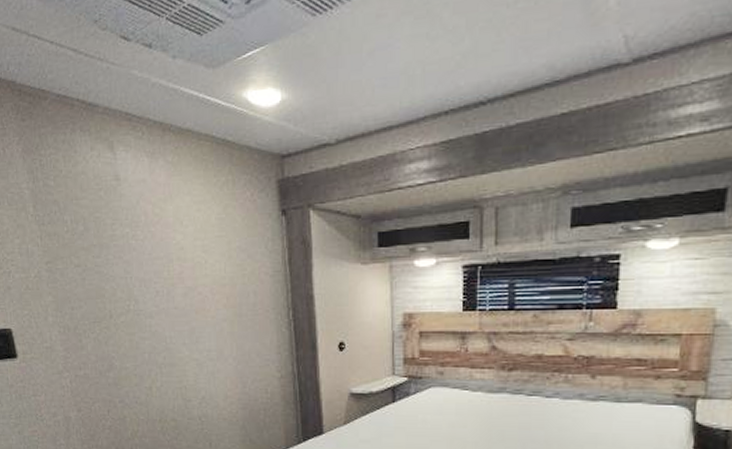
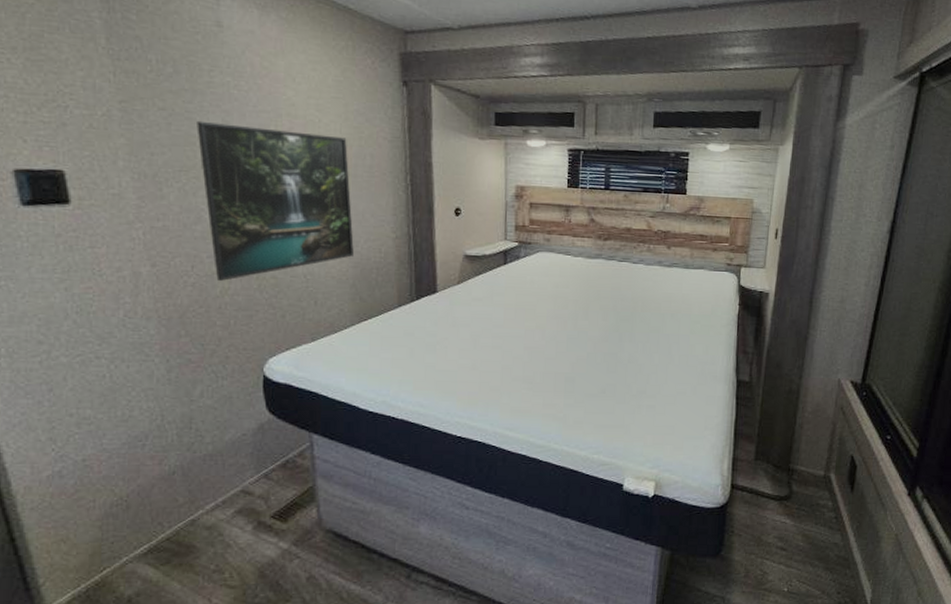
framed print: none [104,273,242,424] -> present [197,120,354,281]

